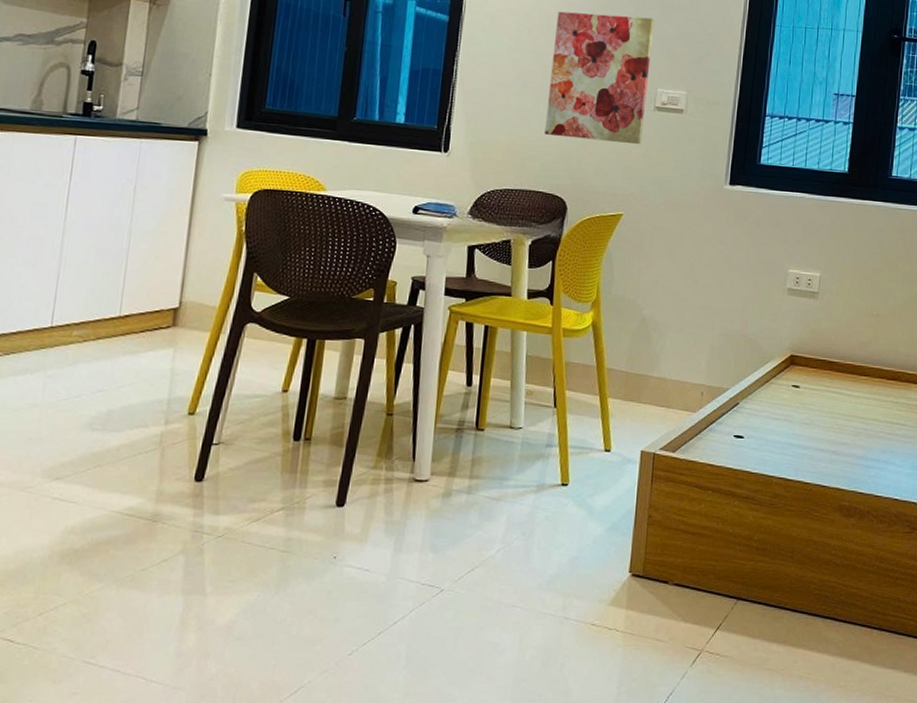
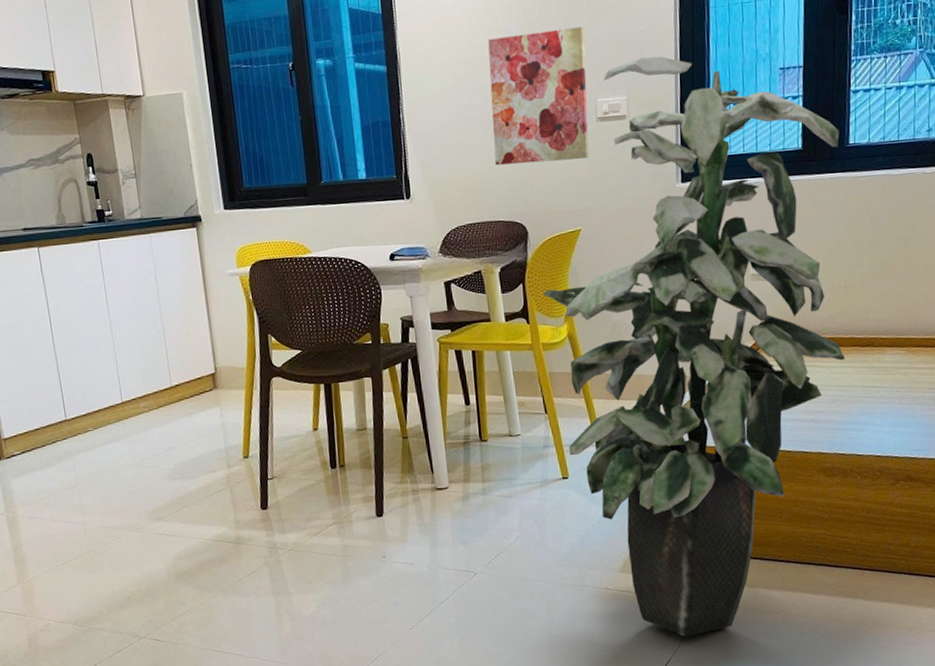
indoor plant: none [572,58,884,692] -> present [542,56,846,637]

